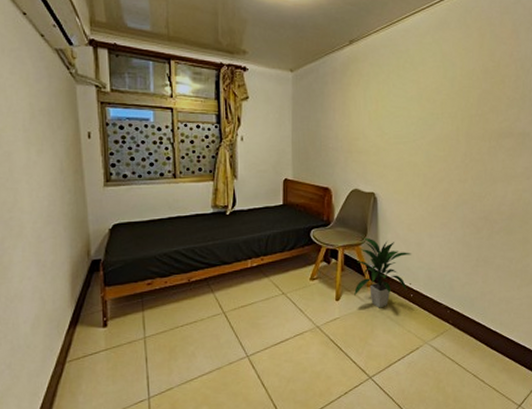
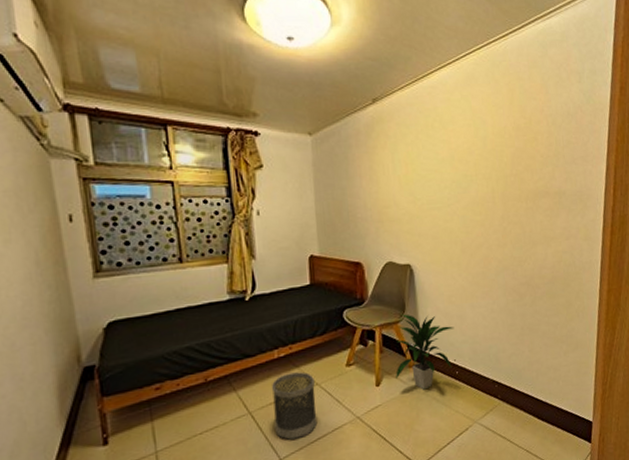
wastebasket: none [244,281,282,341] -> present [272,372,318,441]

